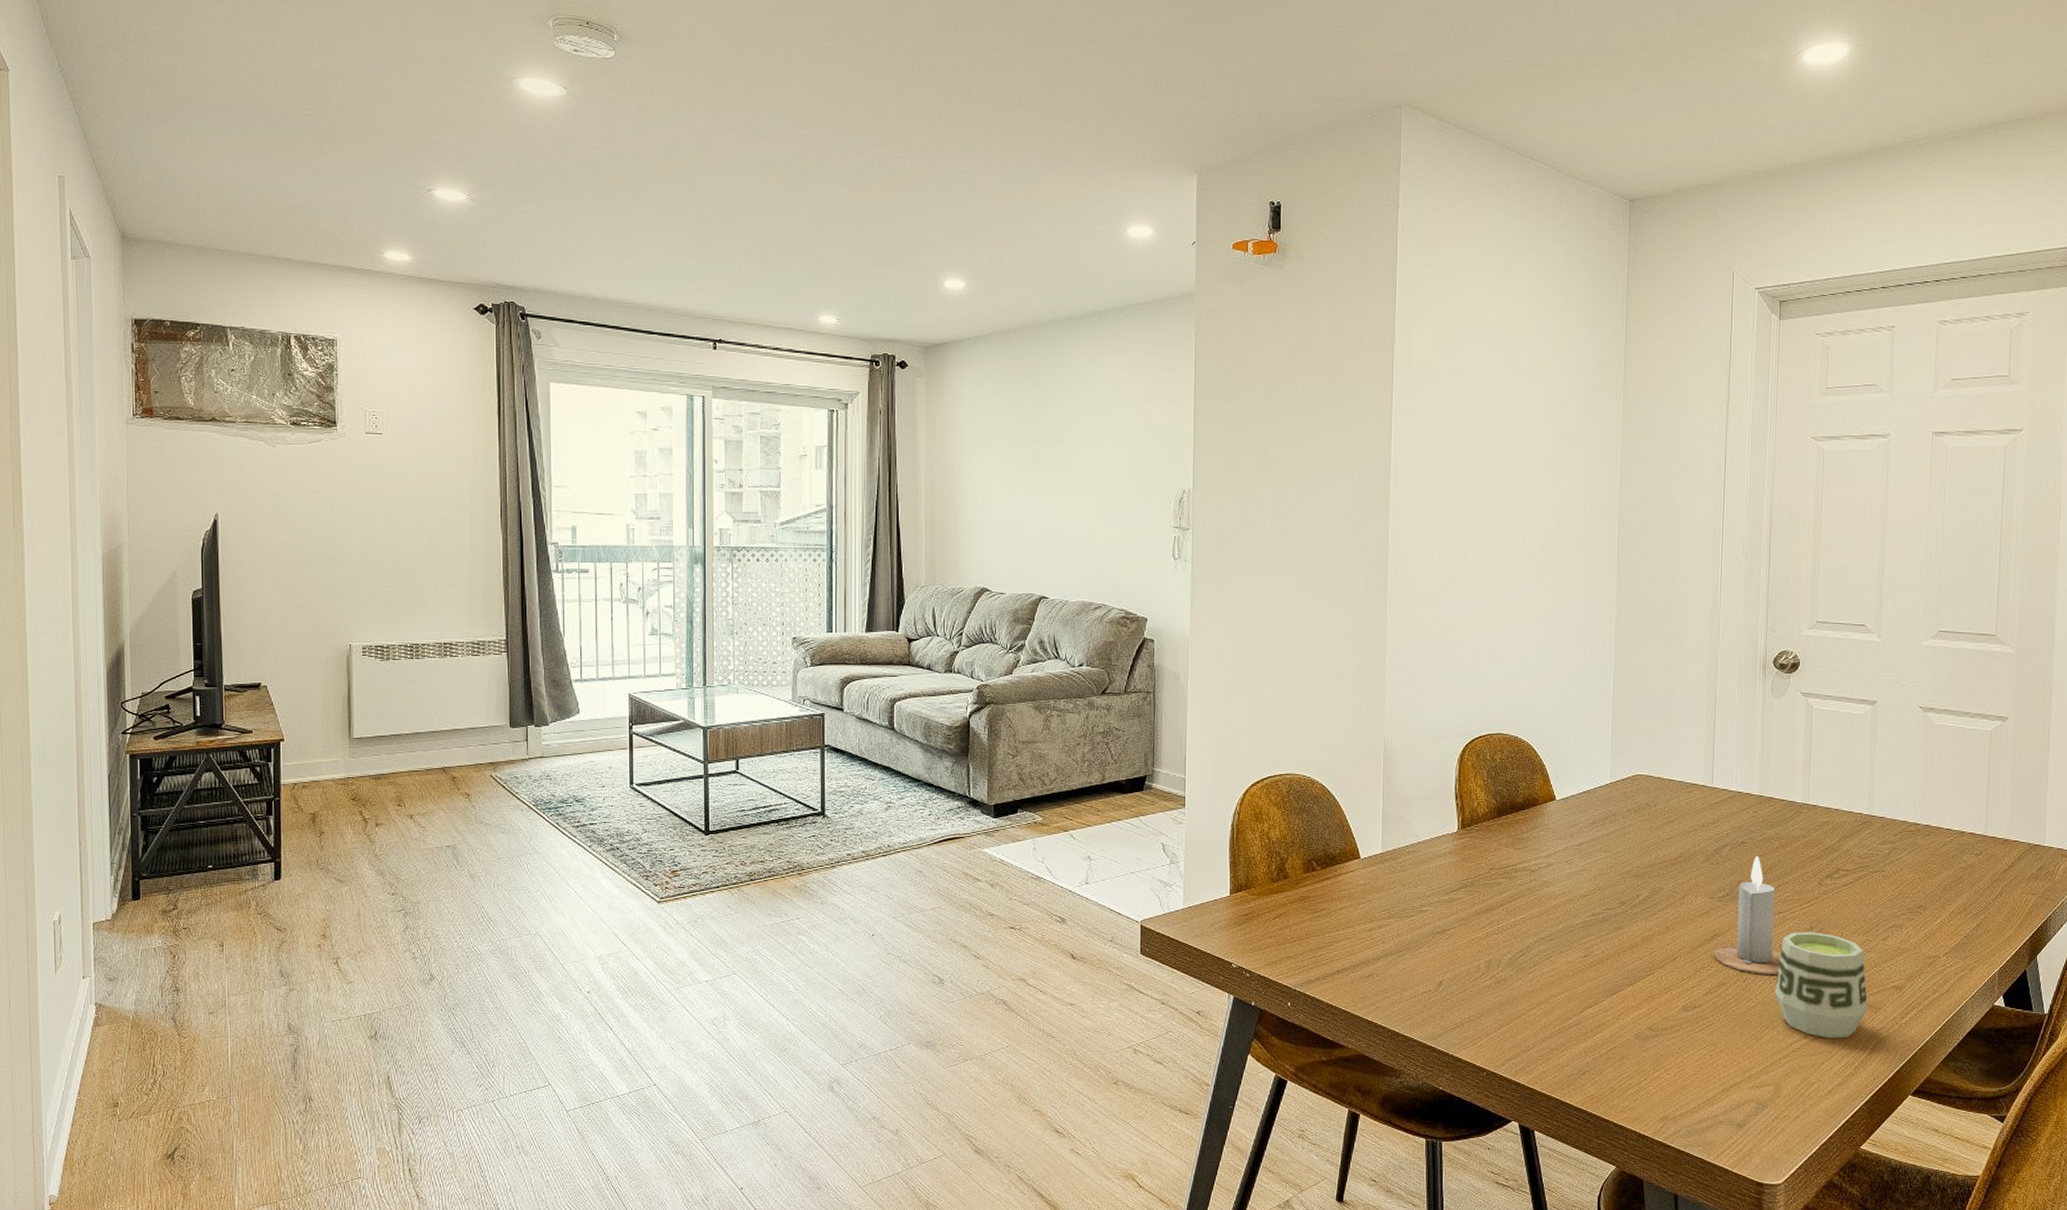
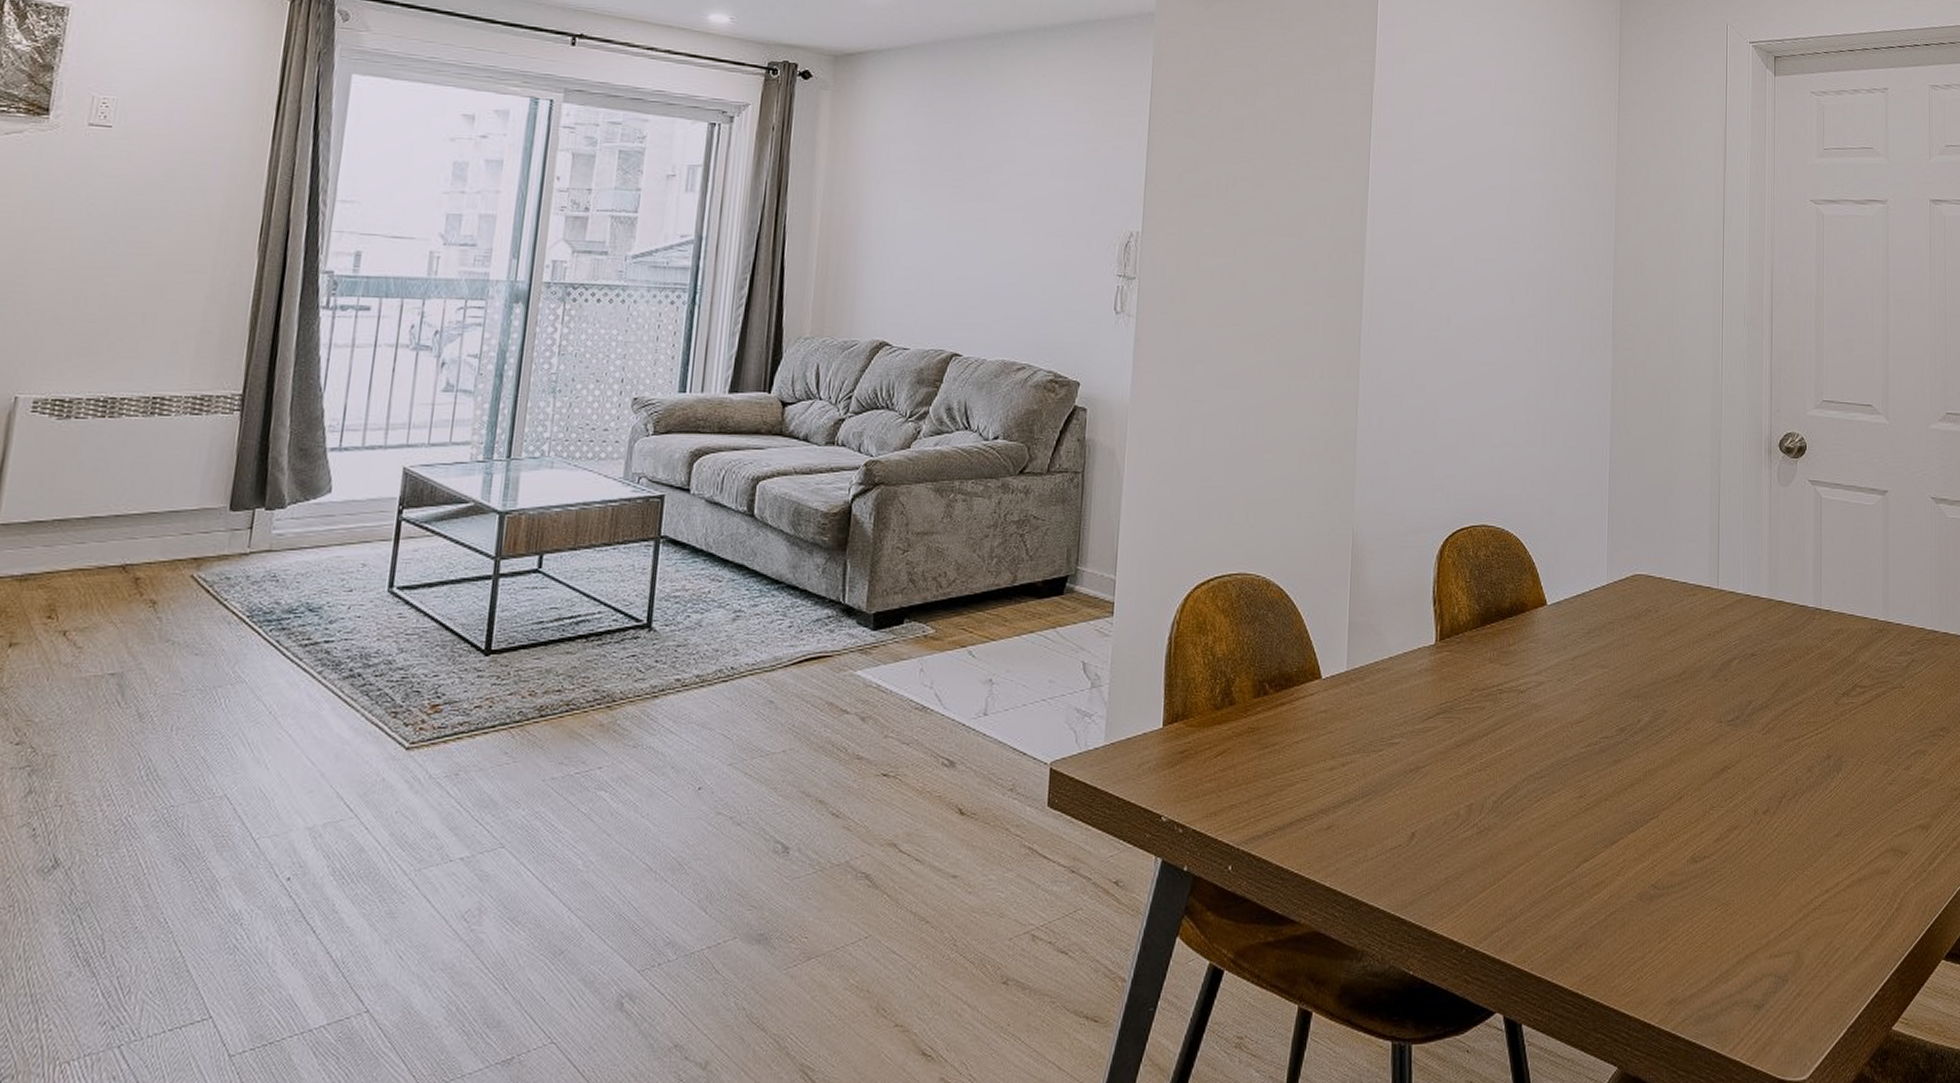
candle: present [1713,856,1781,976] -> none [1723,671,1797,816]
cup: present [1774,932,1868,1038] -> none [1792,761,1892,892]

